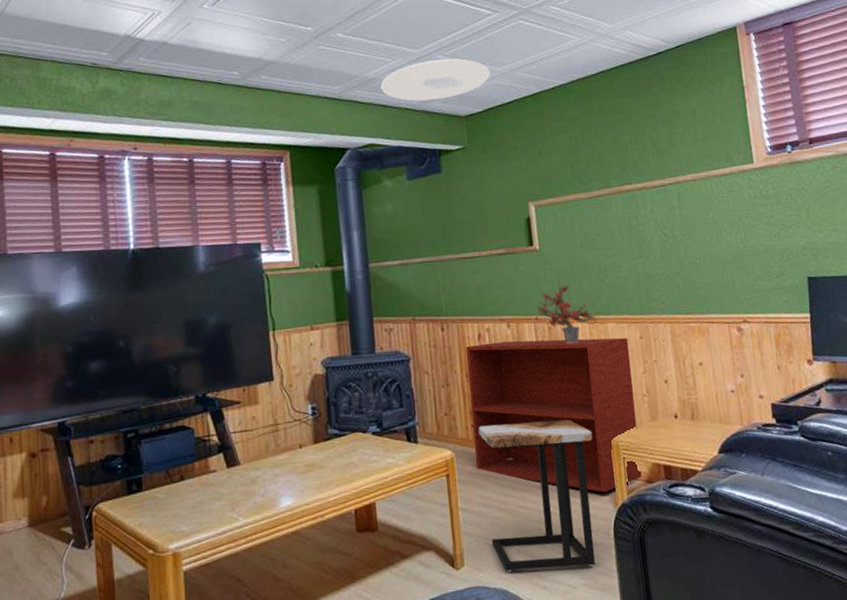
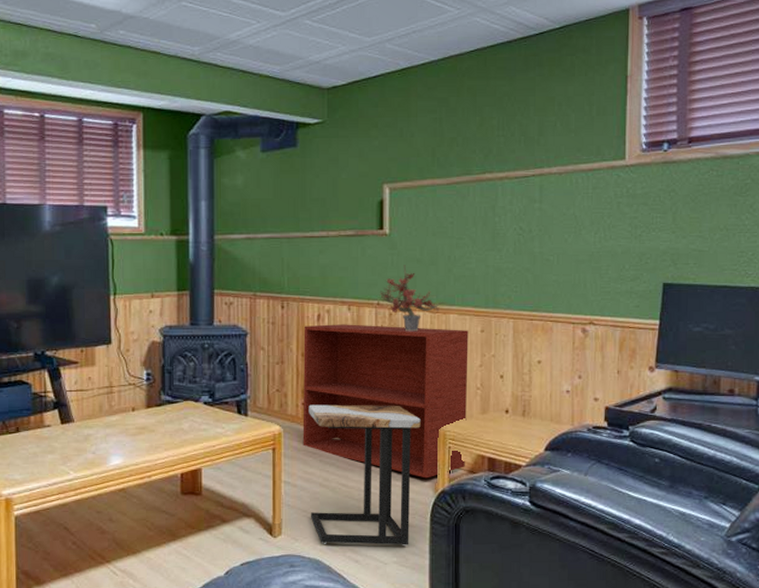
ceiling light: present [380,59,491,101] -> none [242,25,359,68]

